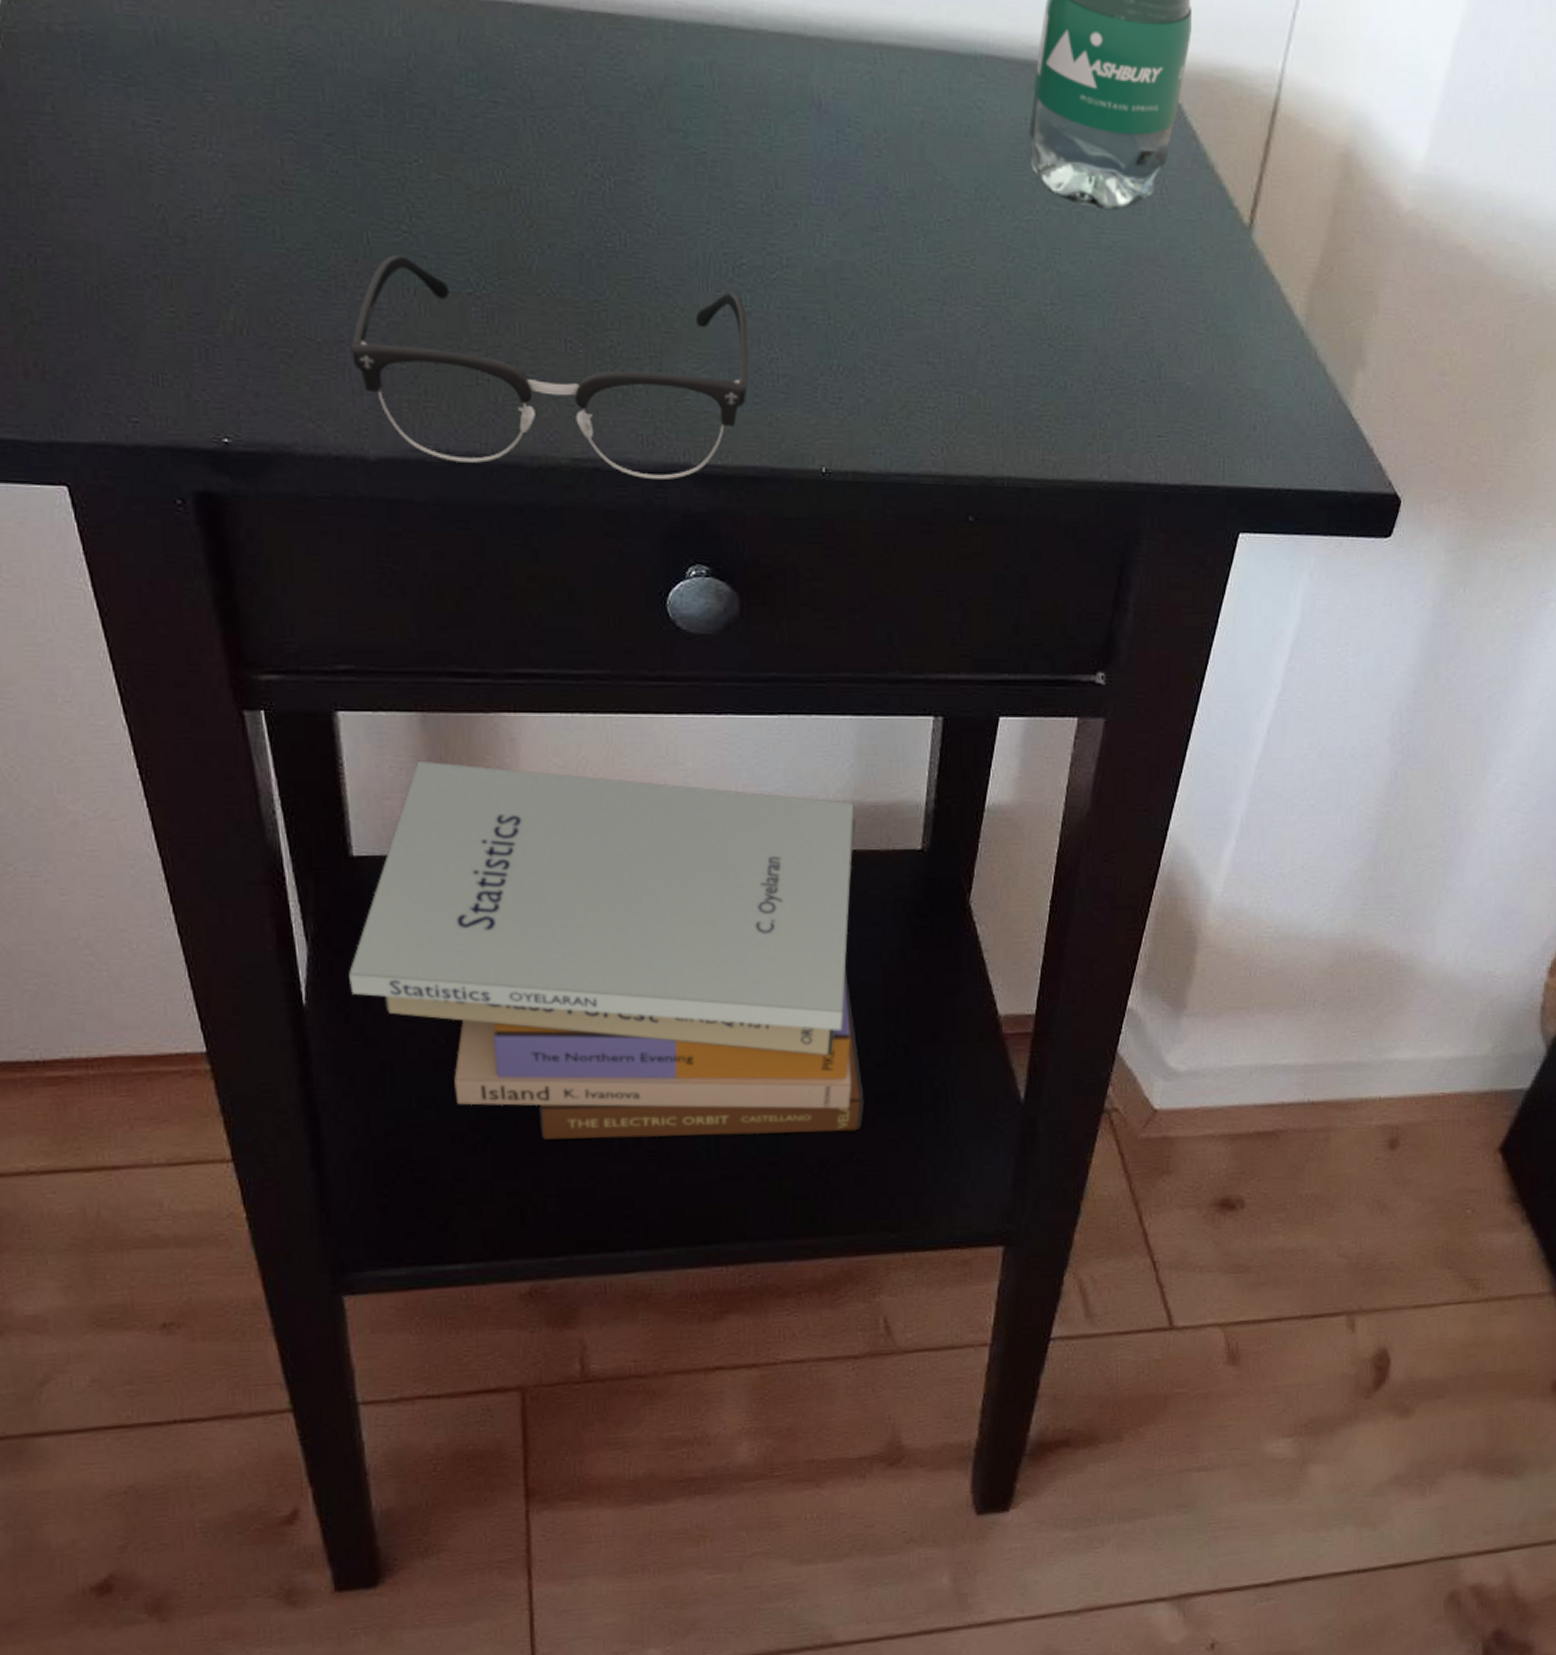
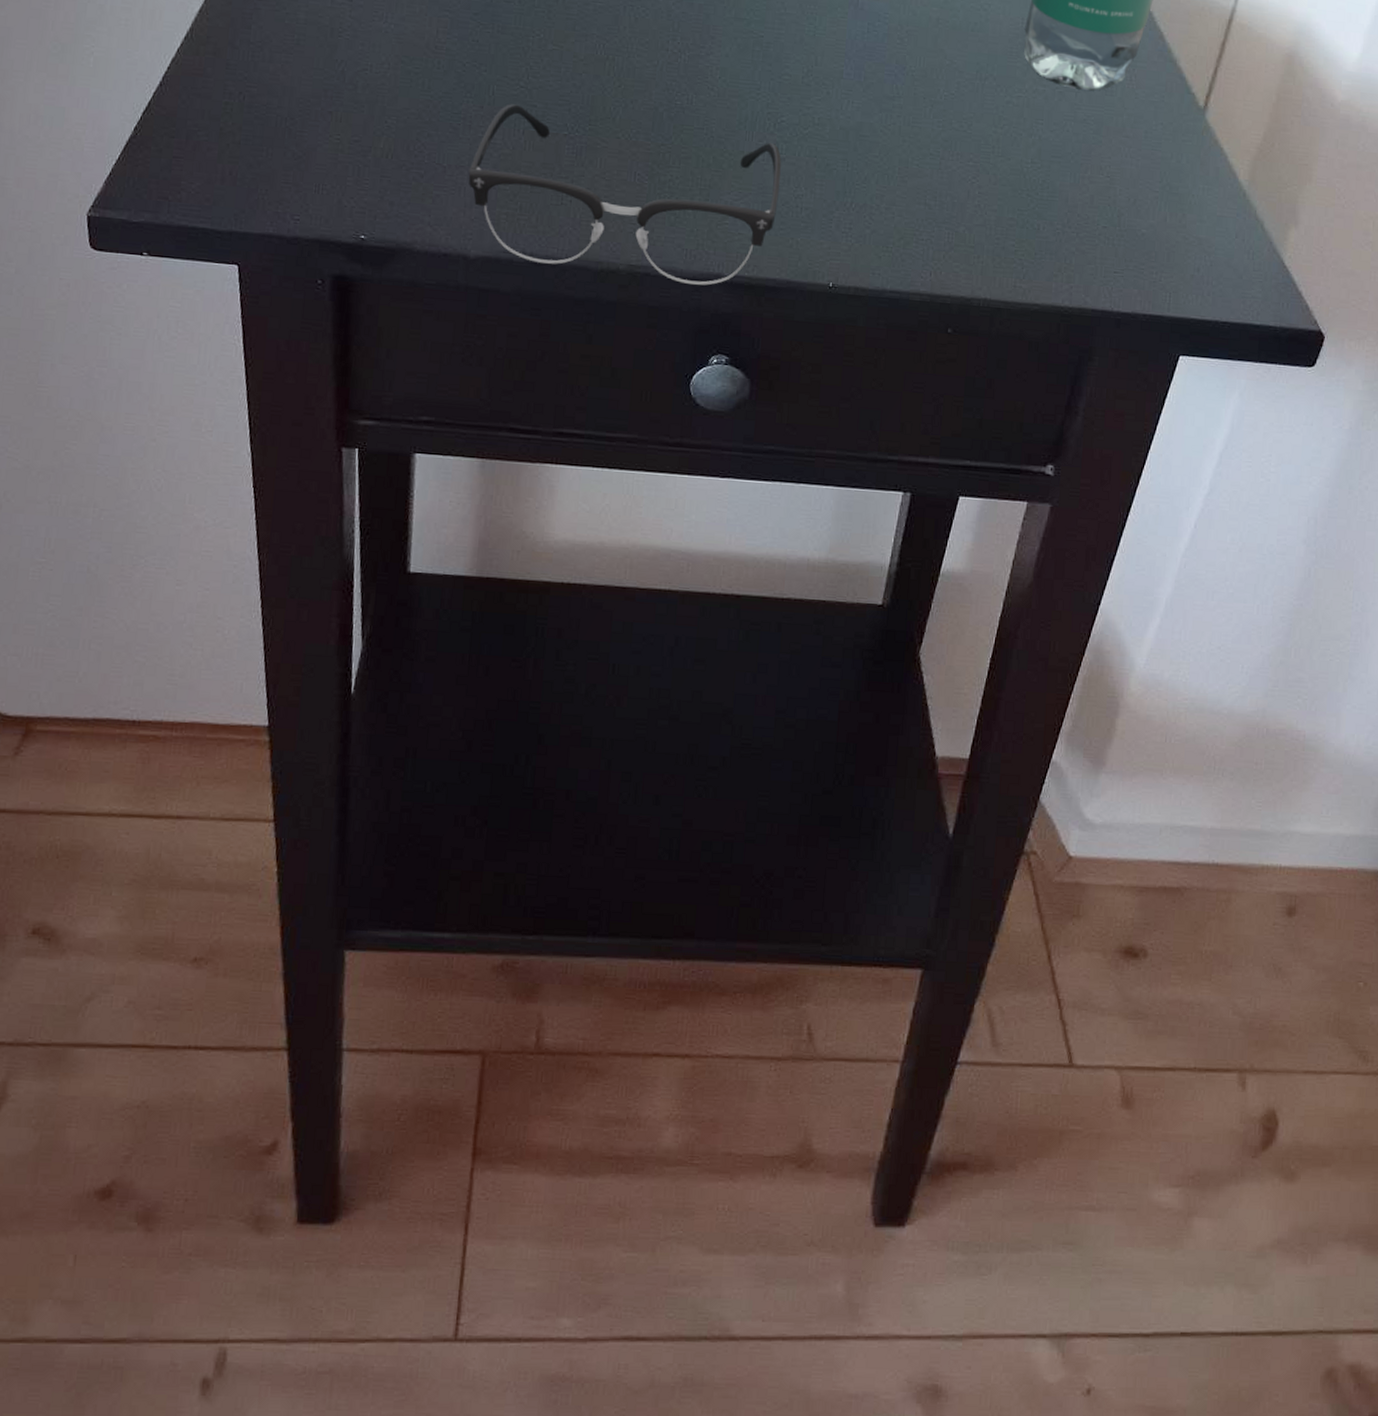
books: present [349,760,864,1140] -> none [391,498,829,849]

